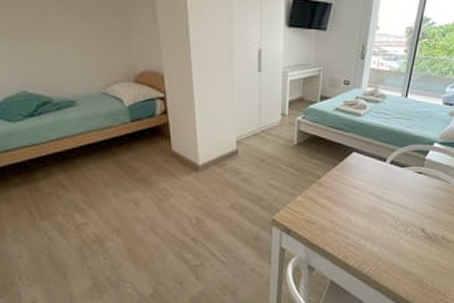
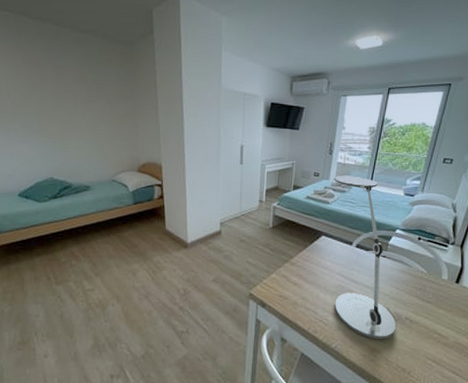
desk lamp: none [366,83,431,261] -> present [334,175,396,339]

